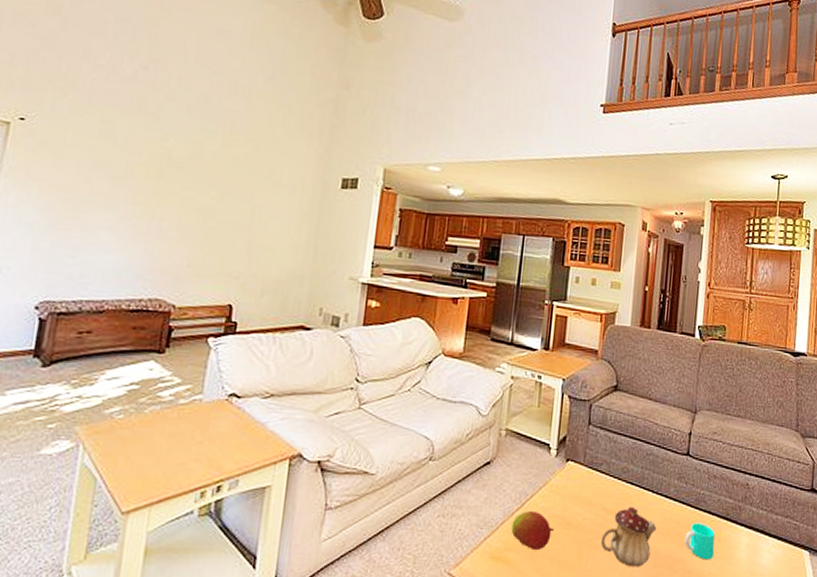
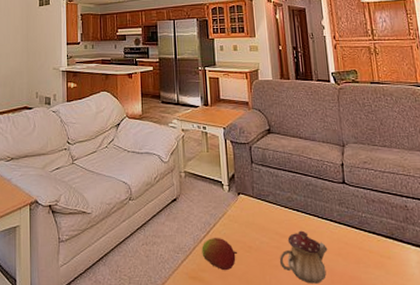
cup: present [684,523,715,560] -> none [355,243,387,276]

